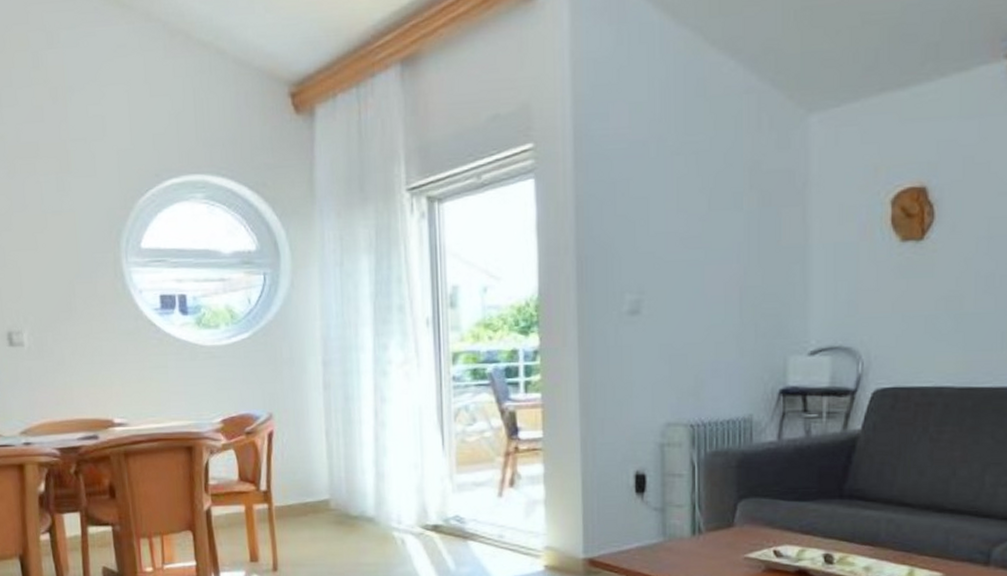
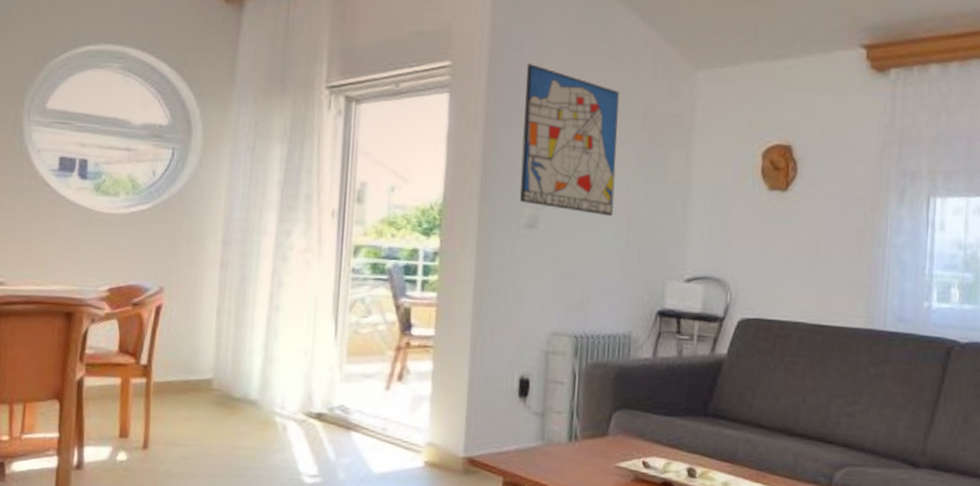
wall art: none [615,133,724,293] -> present [519,64,620,217]

